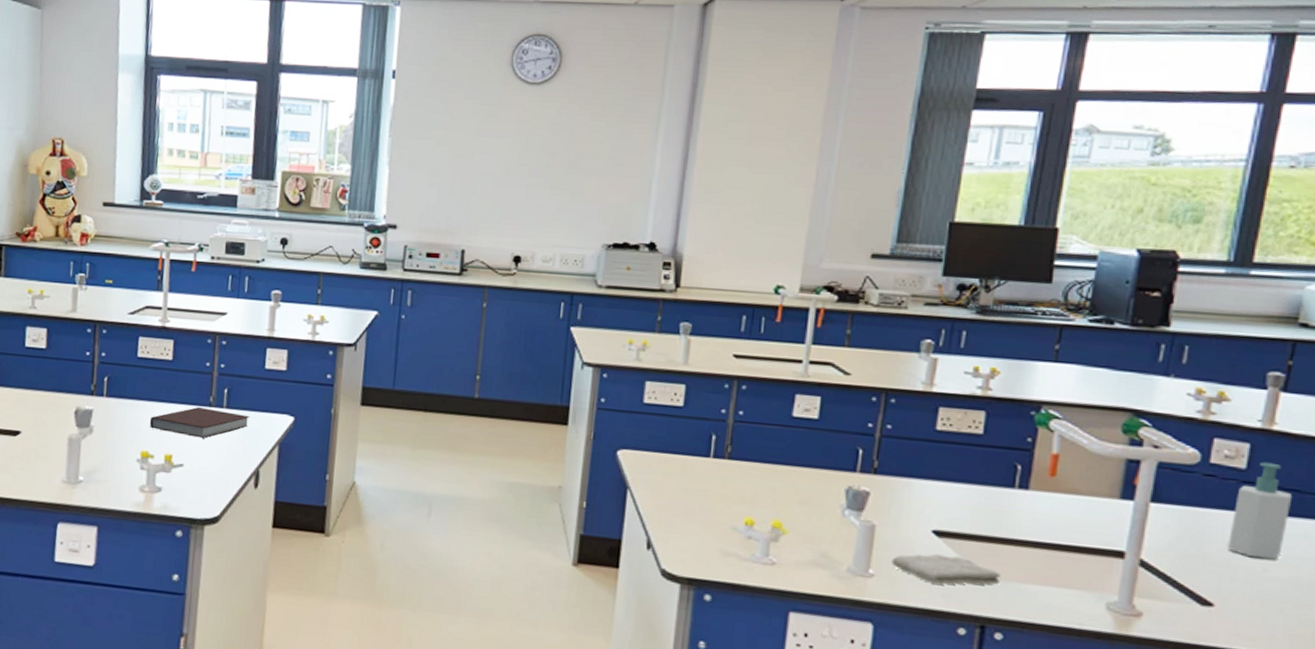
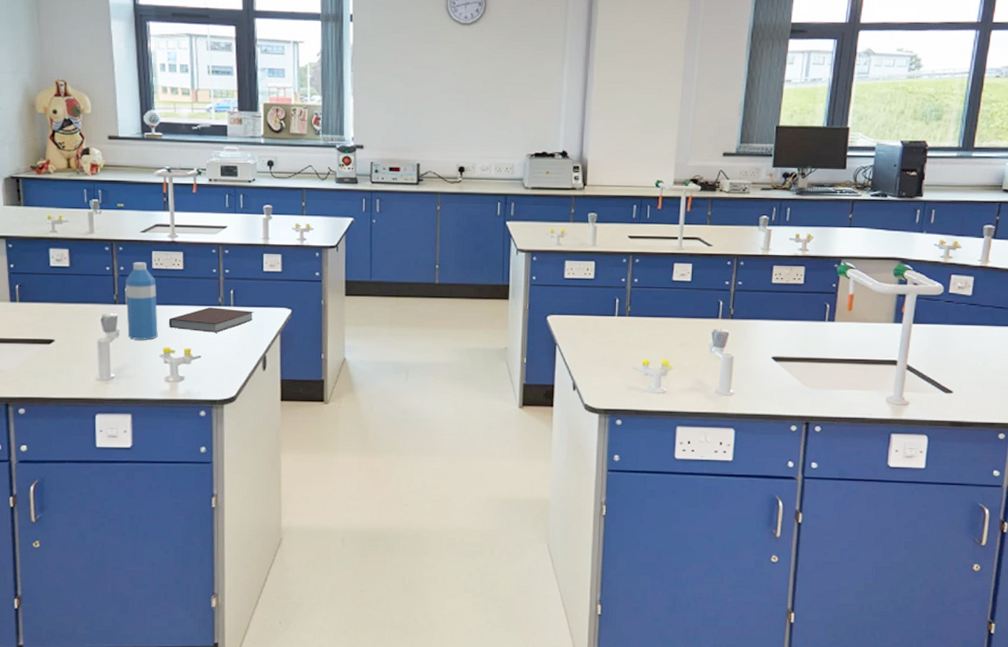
water bottle: none [102,348,140,440] -> present [125,262,158,340]
washcloth: present [891,554,1001,585] -> none [745,374,818,396]
soap bottle: present [1228,461,1293,560] -> none [961,289,1000,357]

